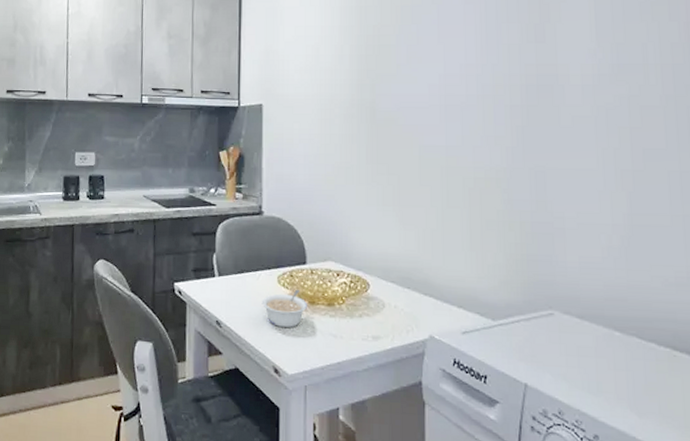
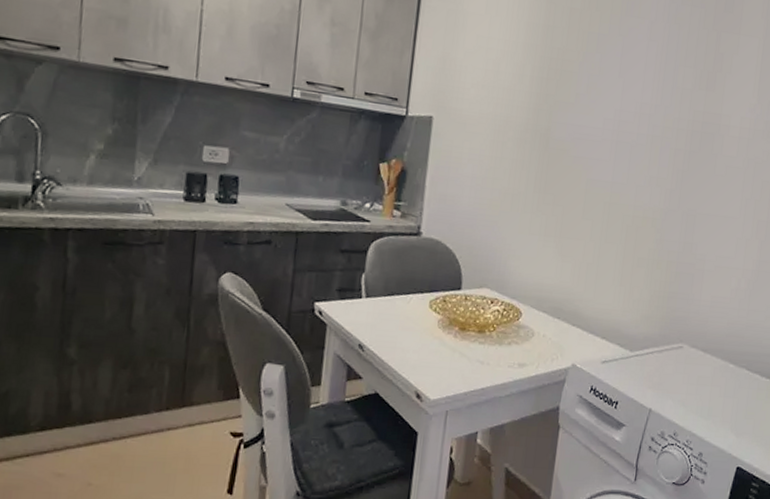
legume: present [261,289,308,328] -> none [410,314,459,354]

